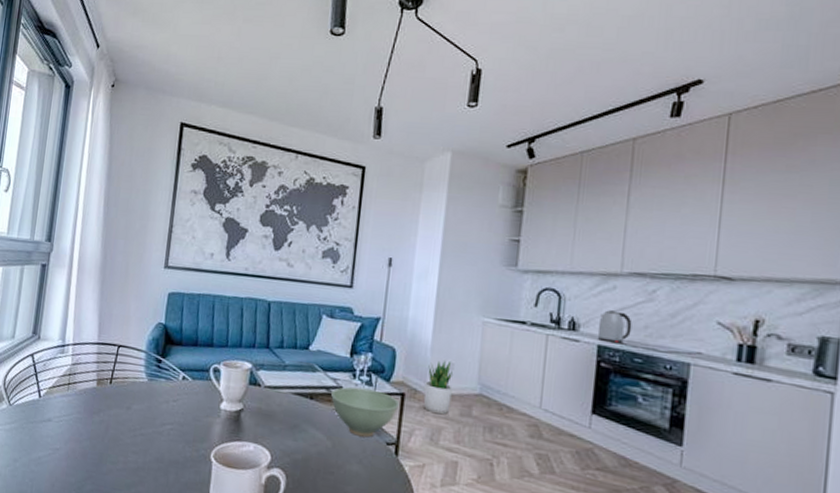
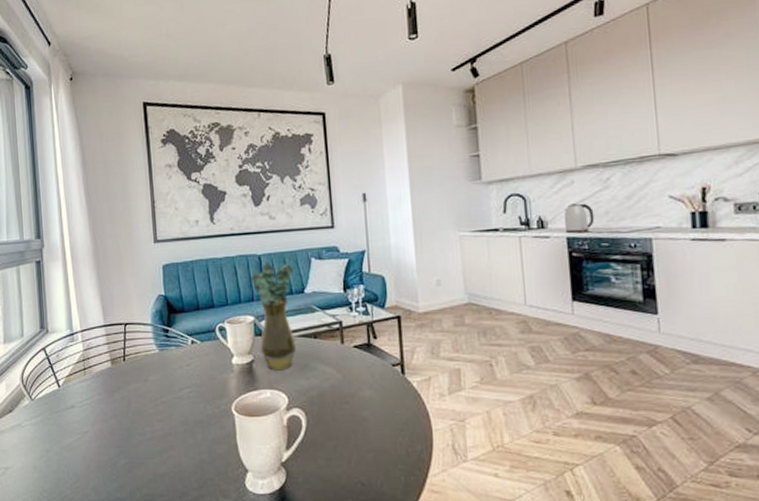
vase: none [251,307,303,426] -> present [251,259,296,371]
bowl: present [331,387,400,438] -> none [333,318,398,364]
planter: present [423,360,454,415] -> none [417,278,444,329]

